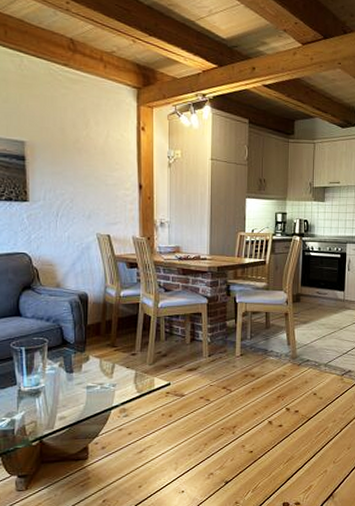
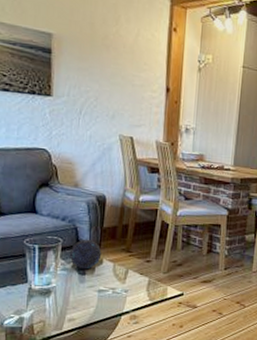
decorative orb: none [56,337,88,367] -> present [69,239,102,270]

